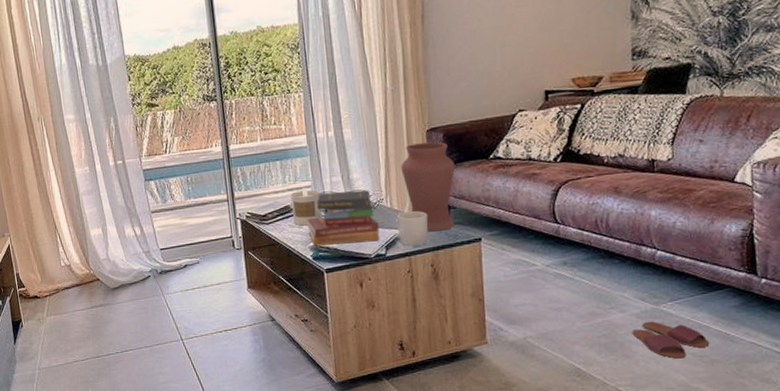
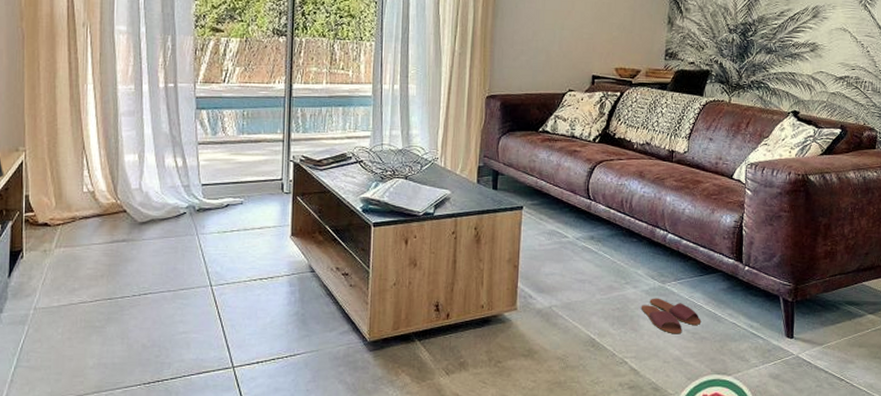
candle: present [290,188,322,226] -> none [347,138,378,176]
books: present [307,190,380,246] -> none [361,145,431,199]
mug: present [397,210,429,246] -> none [448,172,478,208]
decorative vase: present [401,141,455,232] -> none [458,108,507,196]

